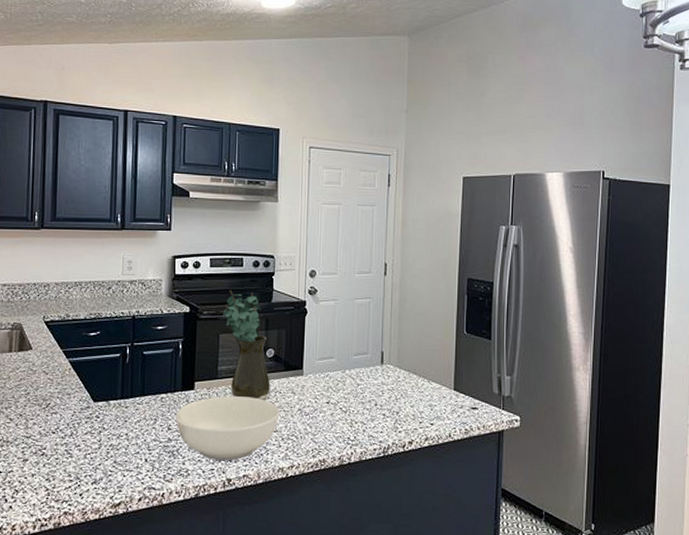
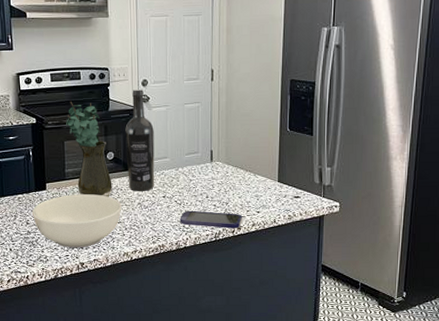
wine bottle: none [288,280,320,395] -> present [125,89,155,191]
mobile phone: none [344,419,415,442] -> present [180,210,243,228]

